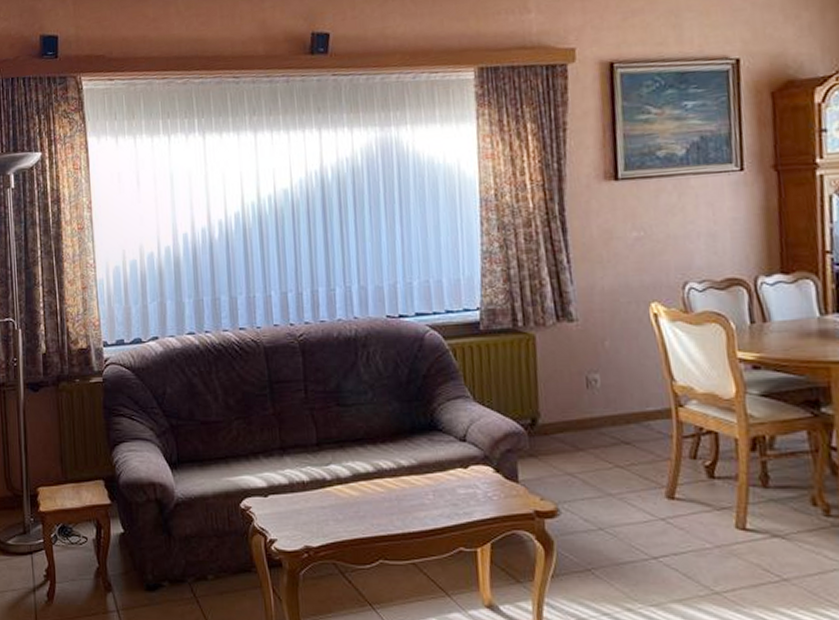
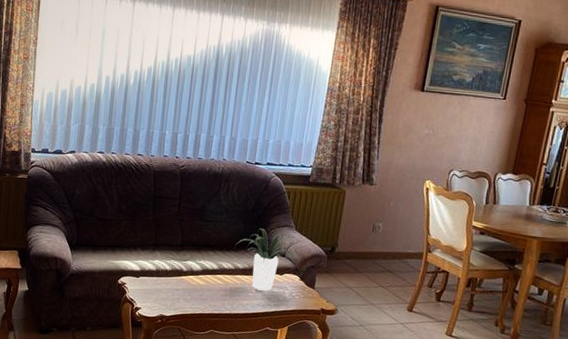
potted plant: none [392,406,486,494] -> present [234,228,301,291]

